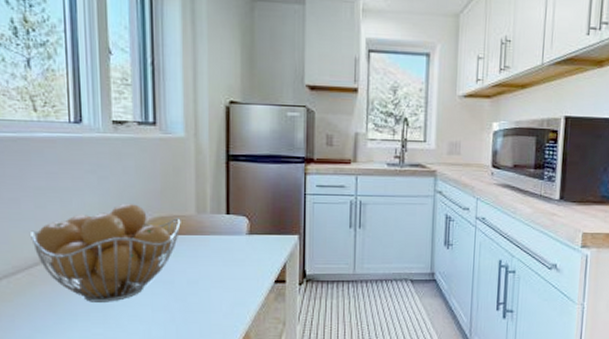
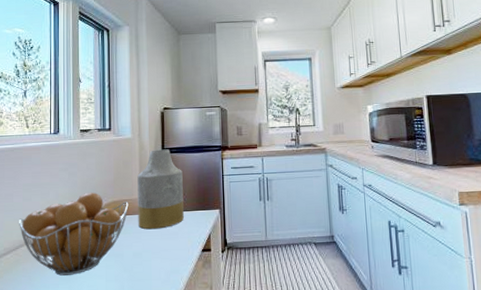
vase: none [193,155,253,254] -> present [137,149,184,230]

